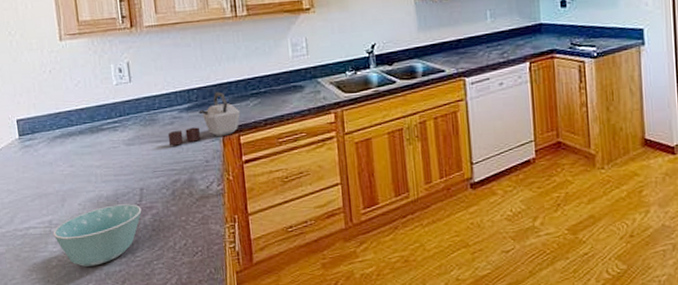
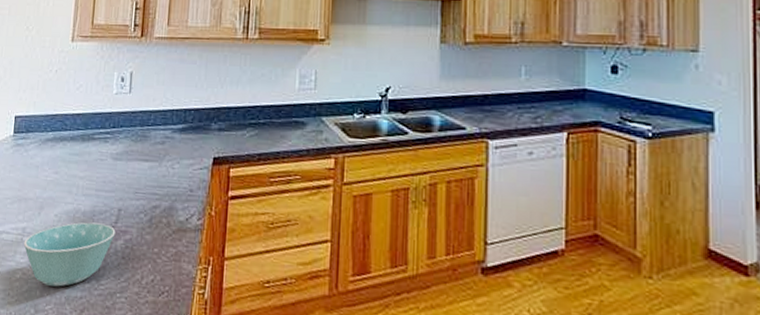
kettle: present [167,92,241,146] -> none [156,116,235,168]

